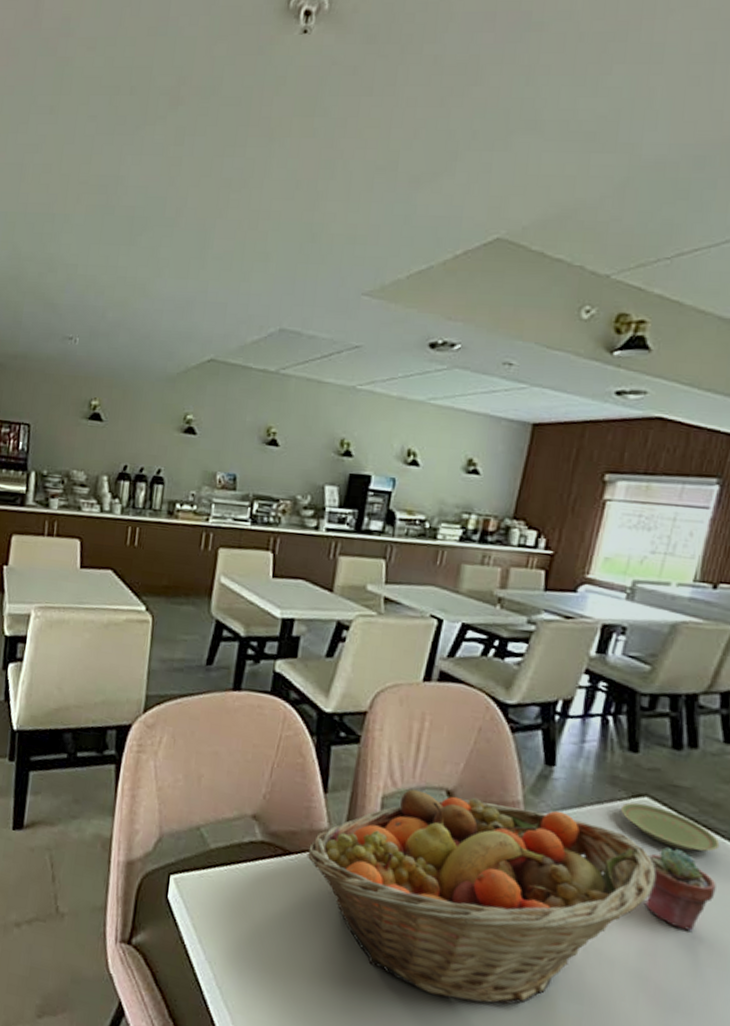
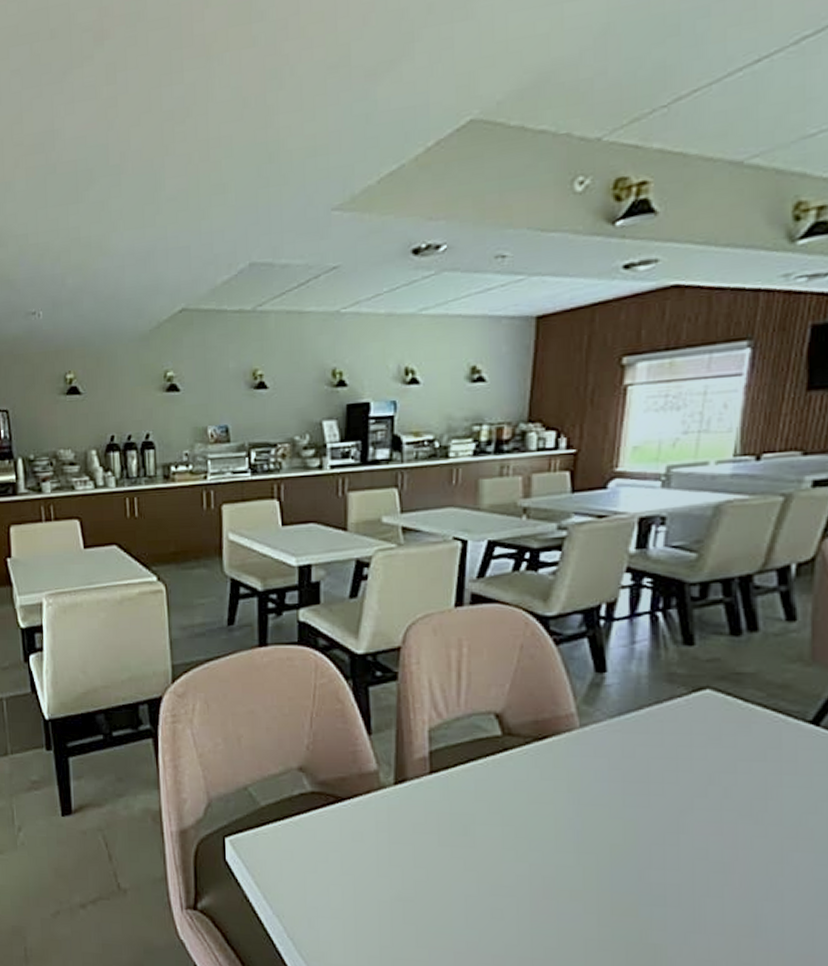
fruit basket: present [306,789,656,1005] -> none [359,717,728,919]
plate: present [621,802,720,852] -> none [683,696,794,737]
potted succulent: present [645,846,716,931] -> none [717,736,794,818]

